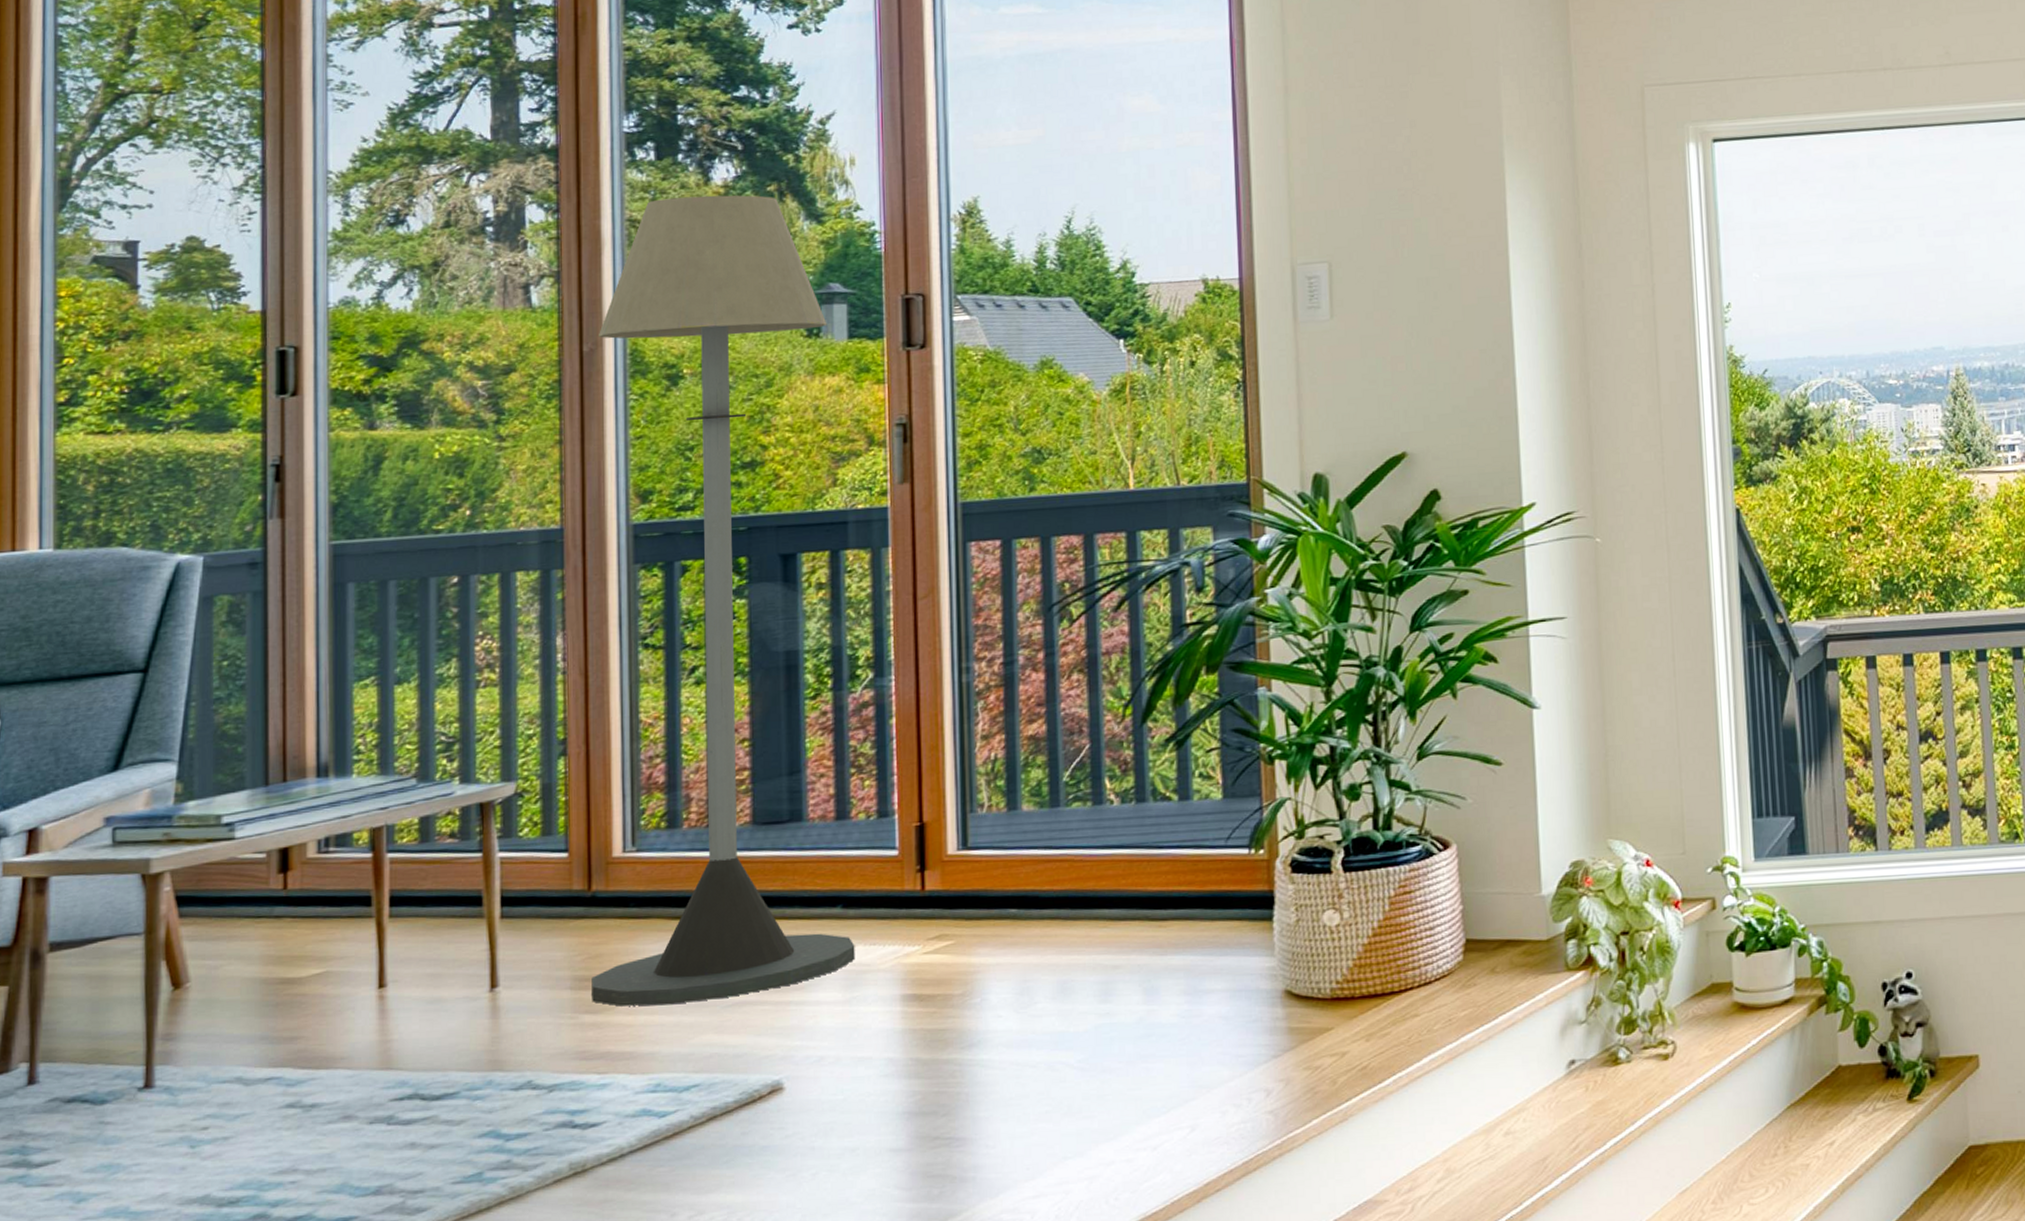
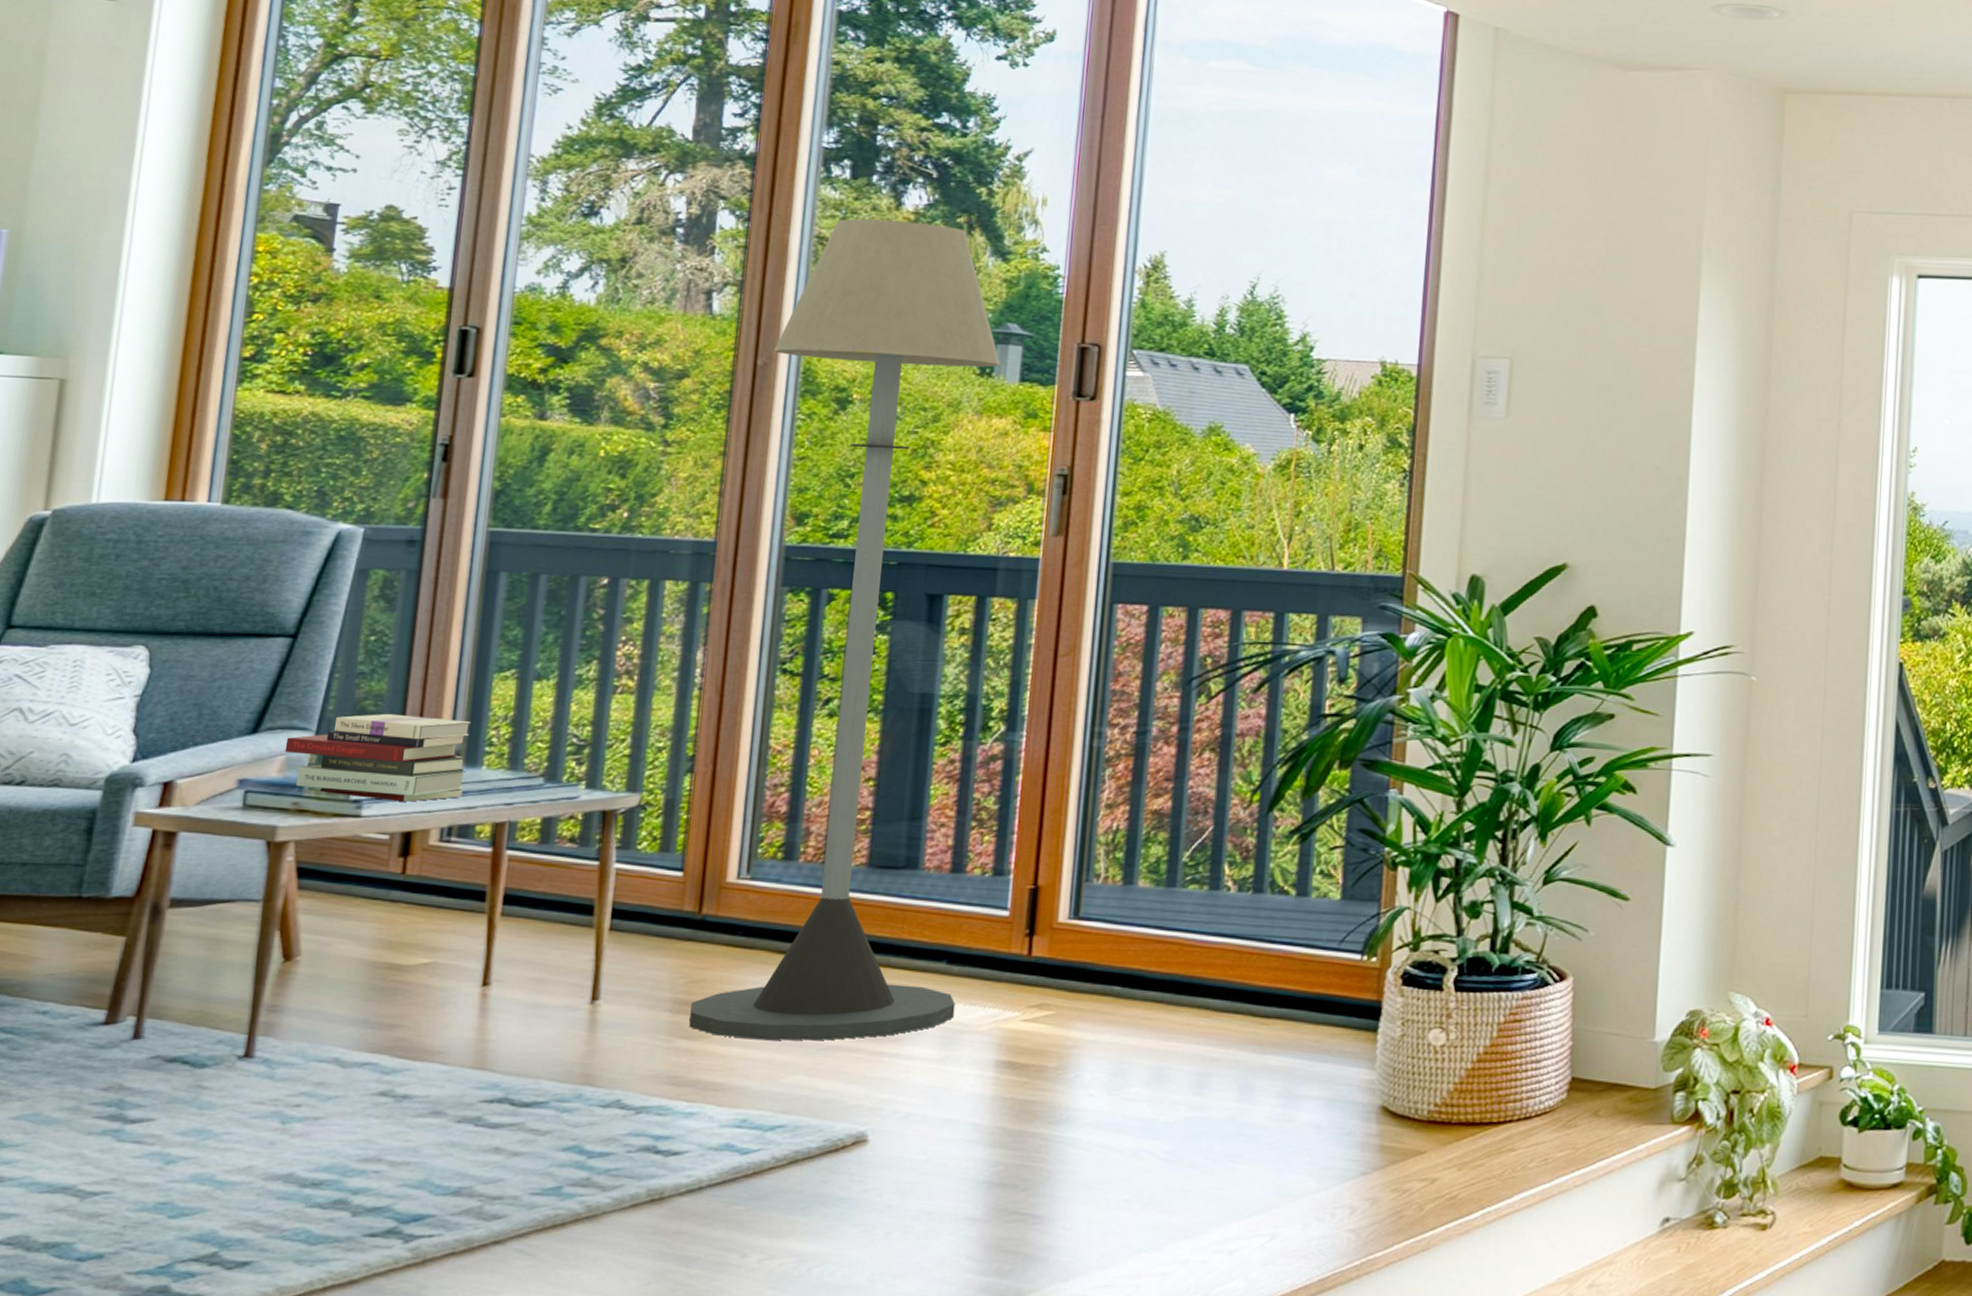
books: none [149,732,337,820] -> present [284,713,471,802]

